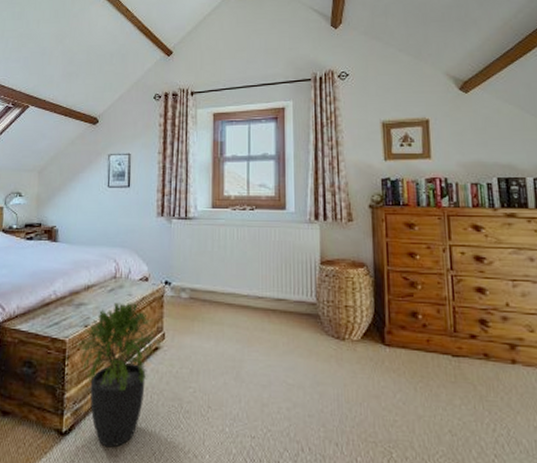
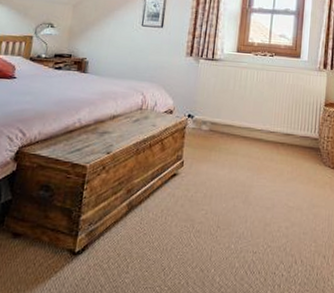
potted plant: present [76,301,161,448] -> none [96,132,179,265]

